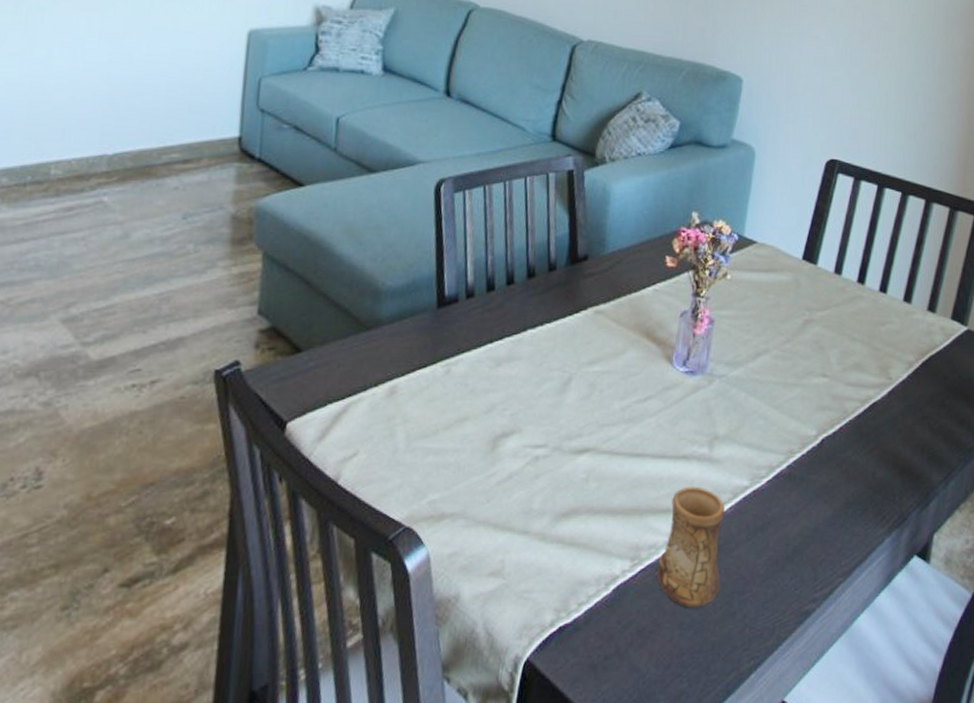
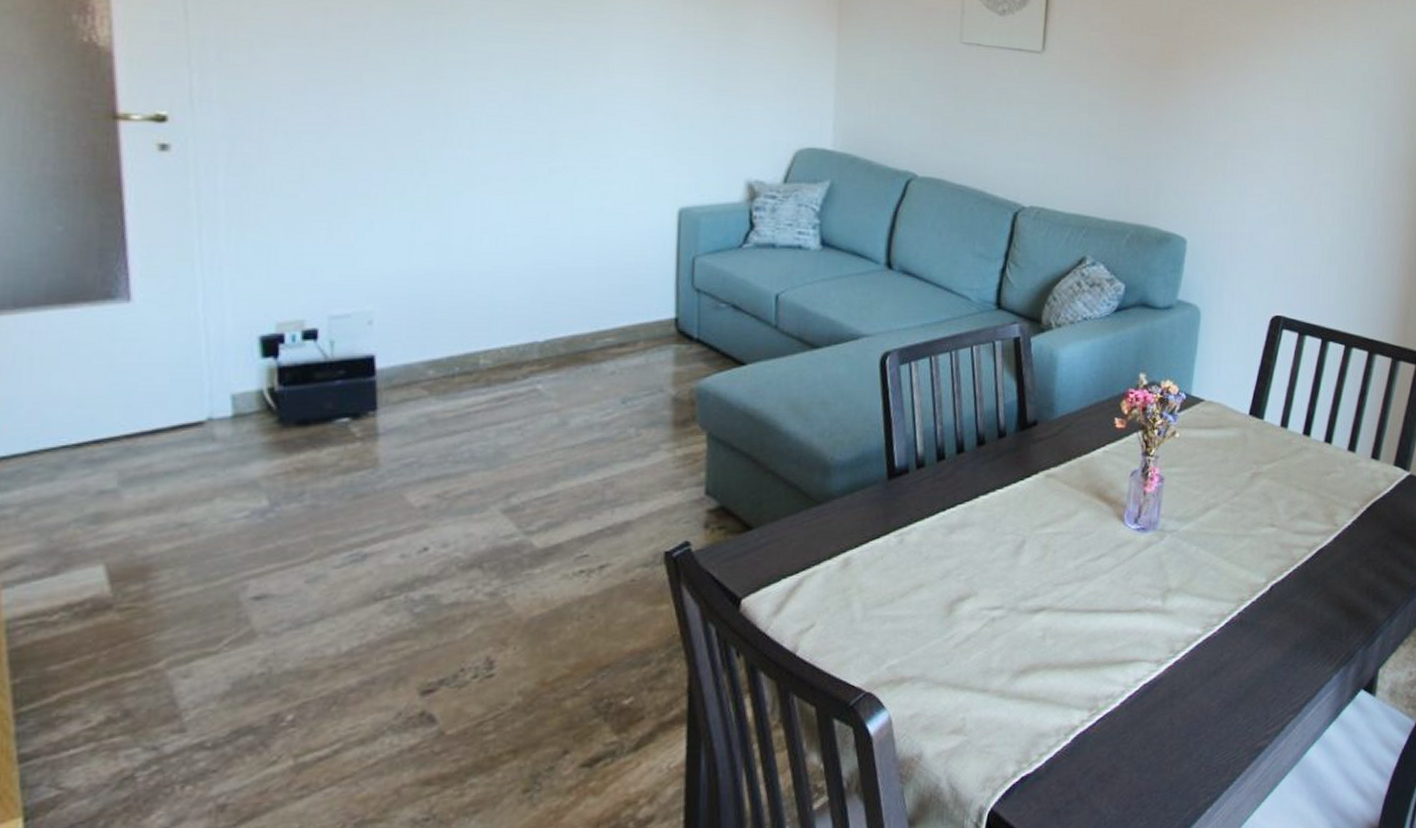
cup: present [656,486,726,608] -> none [1114,637,1180,752]

